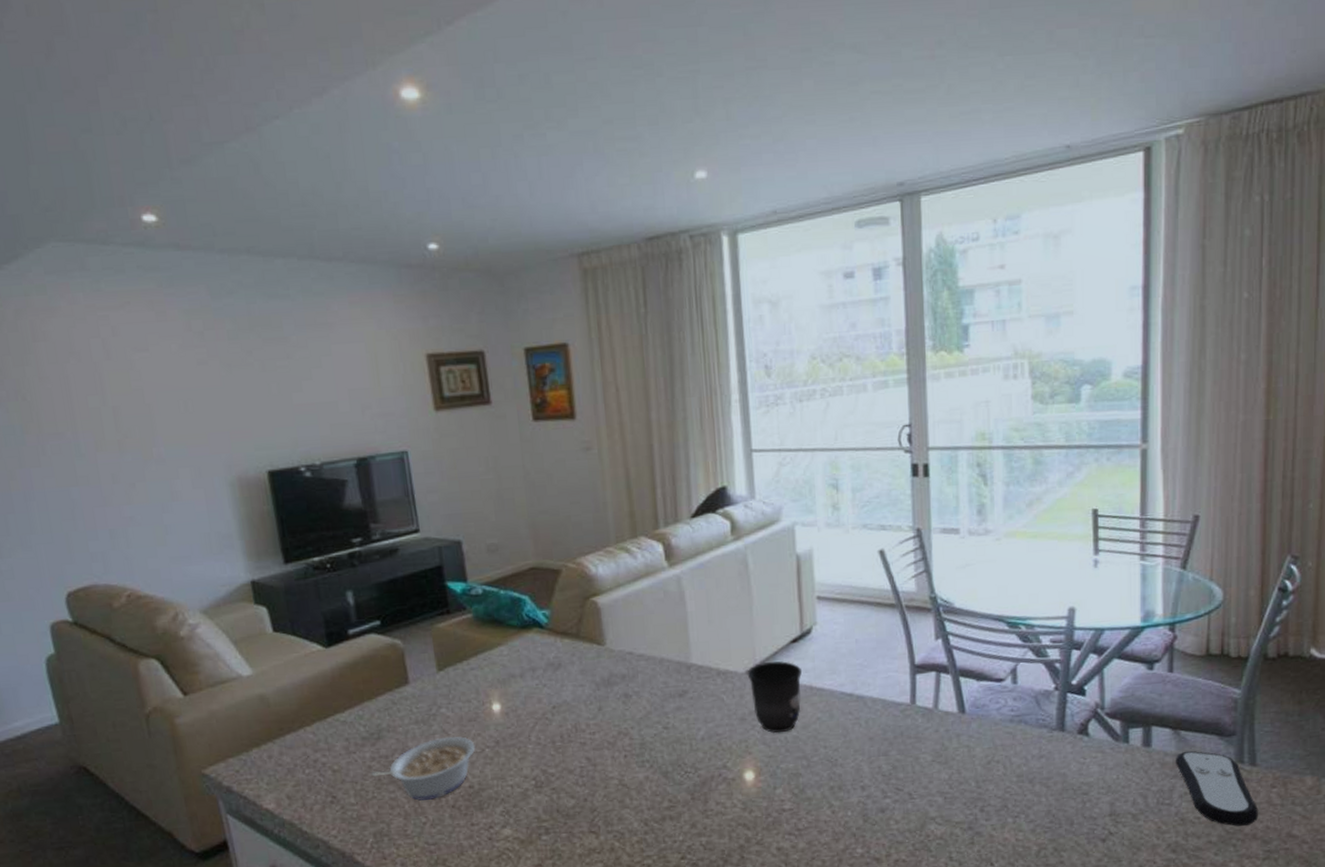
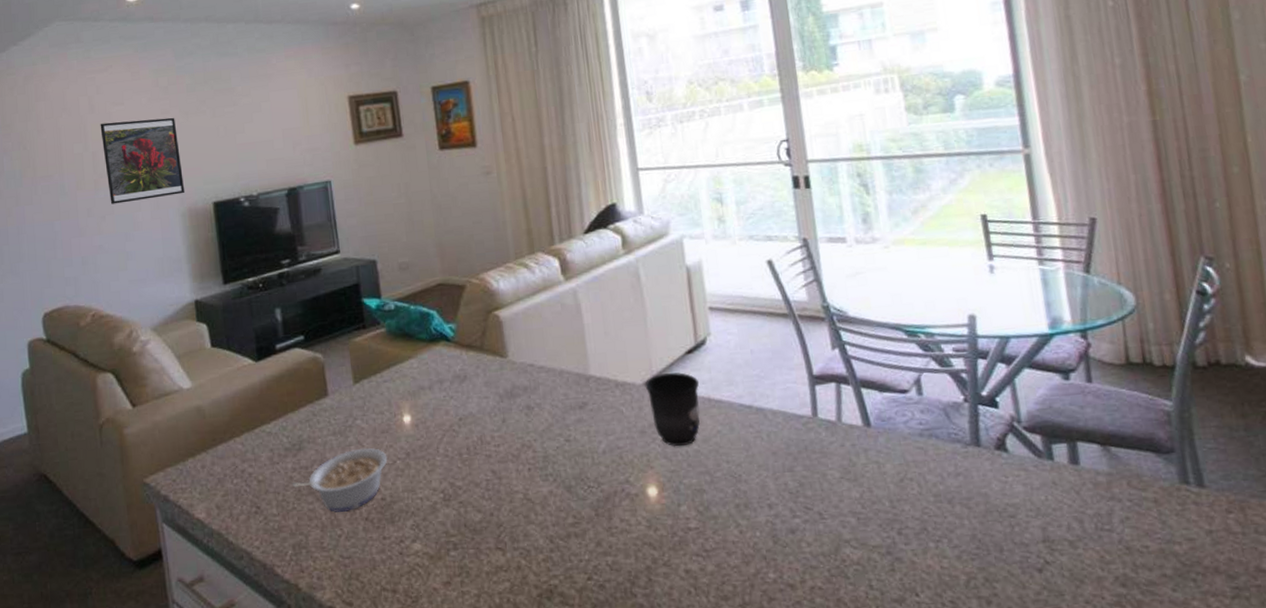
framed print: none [119,369,232,470] -> present [100,117,184,204]
remote control: present [1175,750,1258,826] -> none [1109,469,1217,557]

